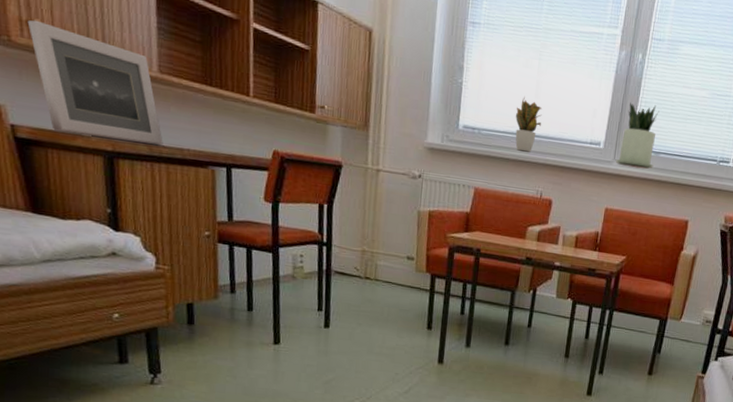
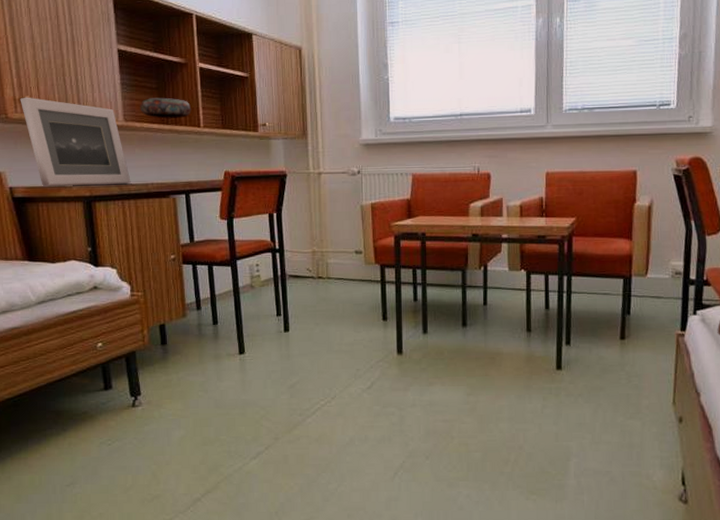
decorative bowl: none [179,51,241,82] -> present [140,97,192,119]
potted plant: present [515,96,543,153] -> none [443,79,469,133]
planter: present [615,102,660,170] -> none [548,63,590,128]

